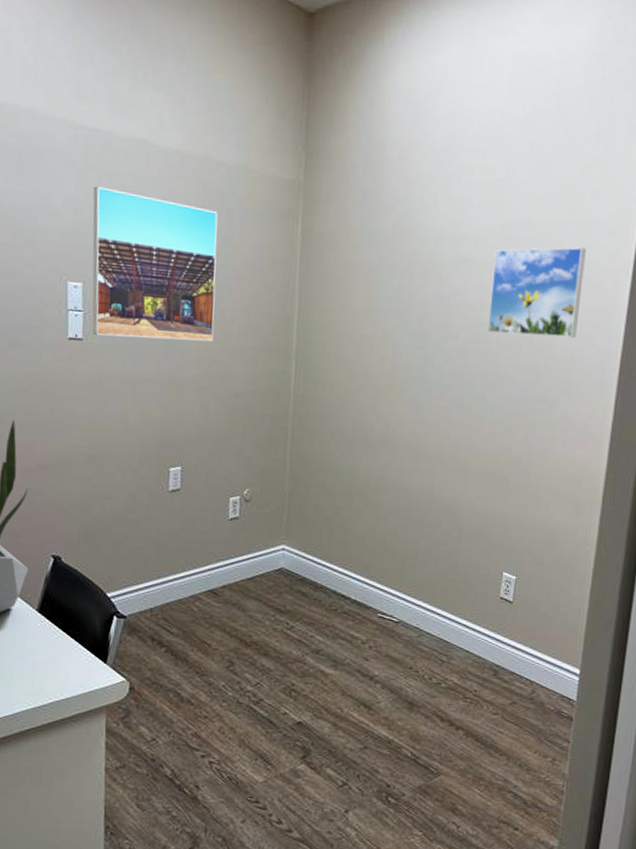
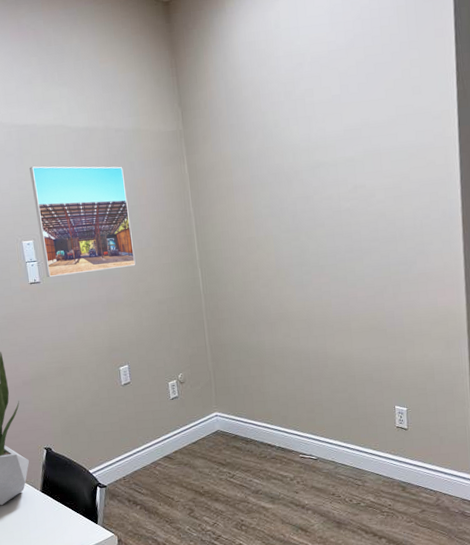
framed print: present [487,247,586,338] -> none [342,134,421,217]

